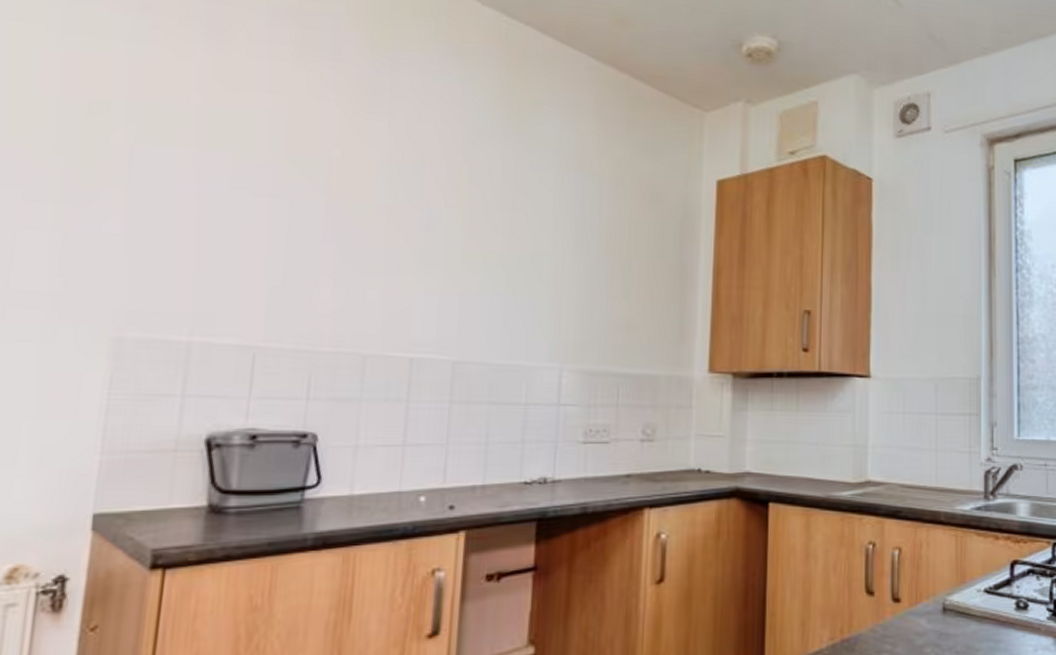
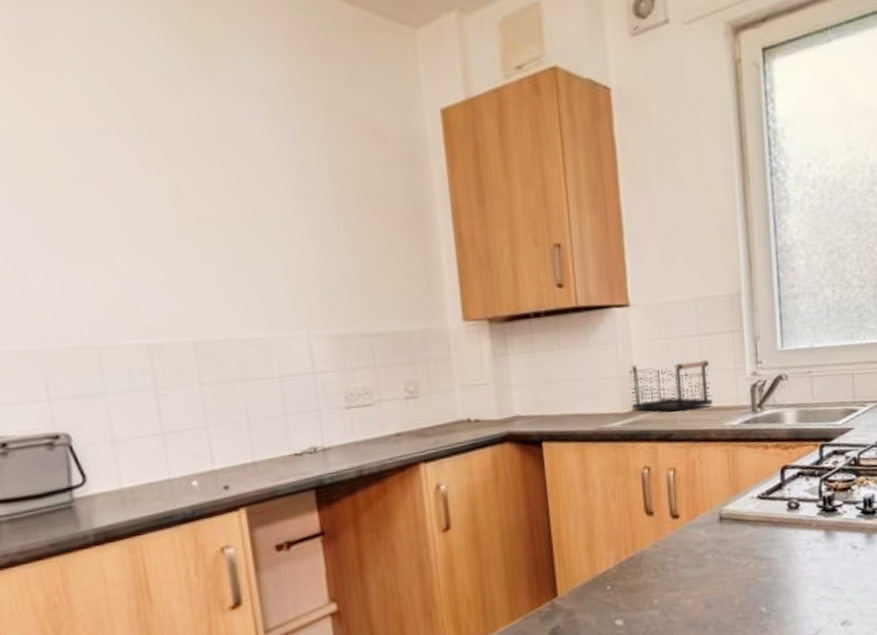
dish rack: none [862,435,945,488] -> present [629,359,713,412]

